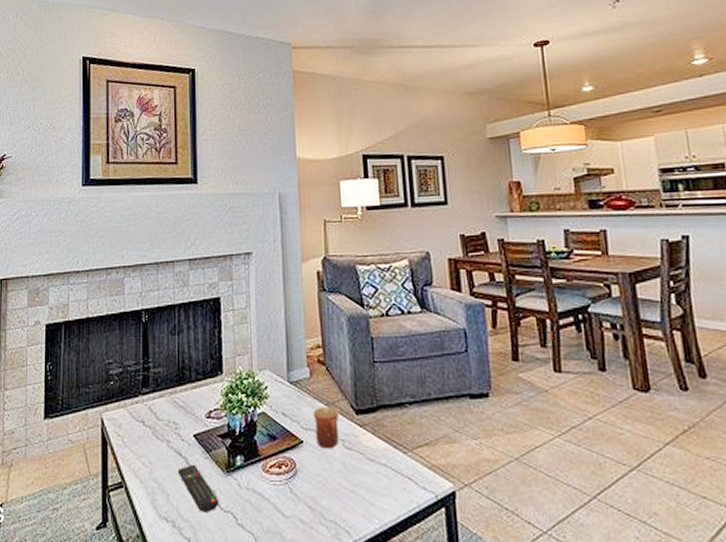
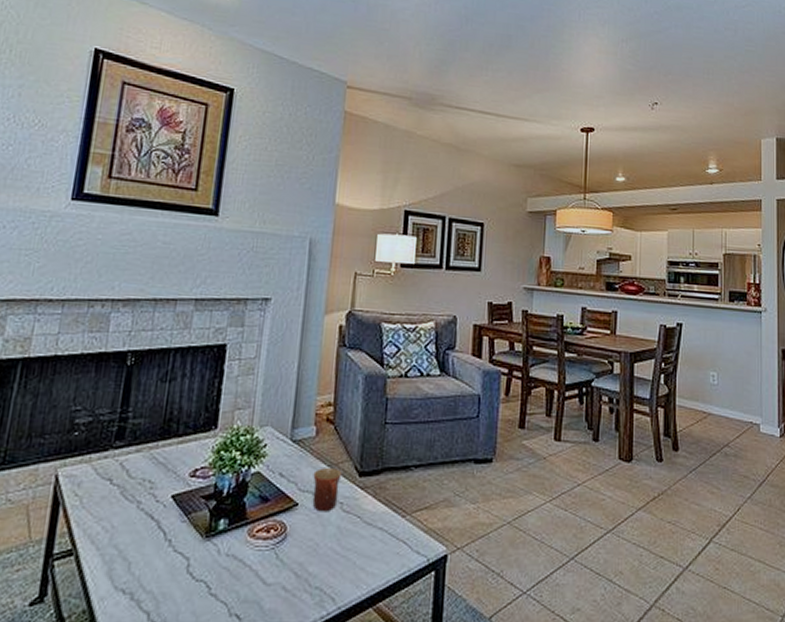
remote control: present [177,464,220,512] -> none [145,528,192,582]

